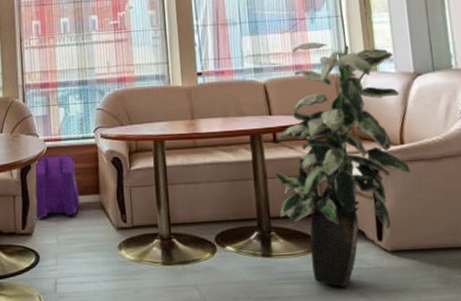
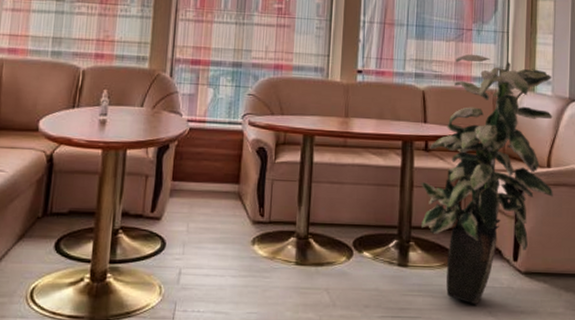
backpack: present [35,155,81,218] -> none [167,137,218,203]

